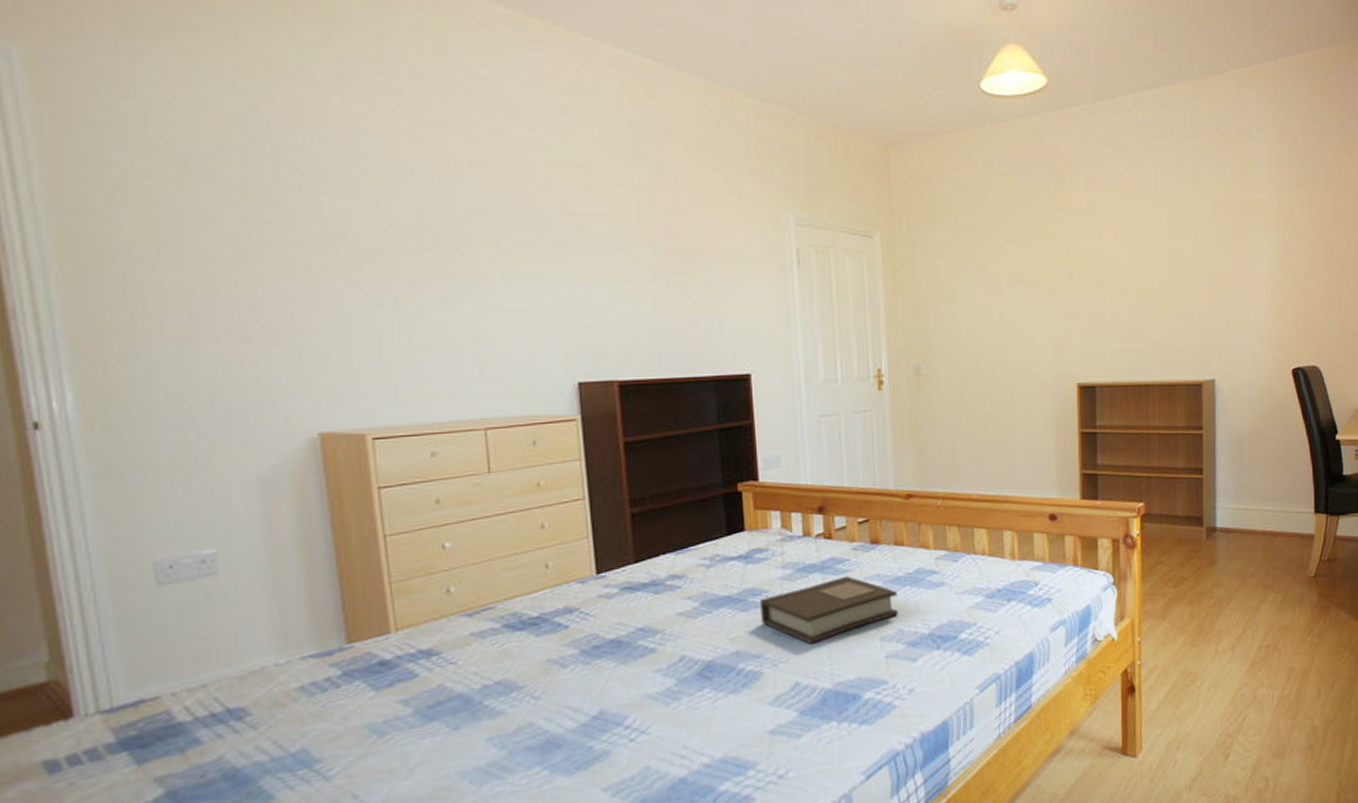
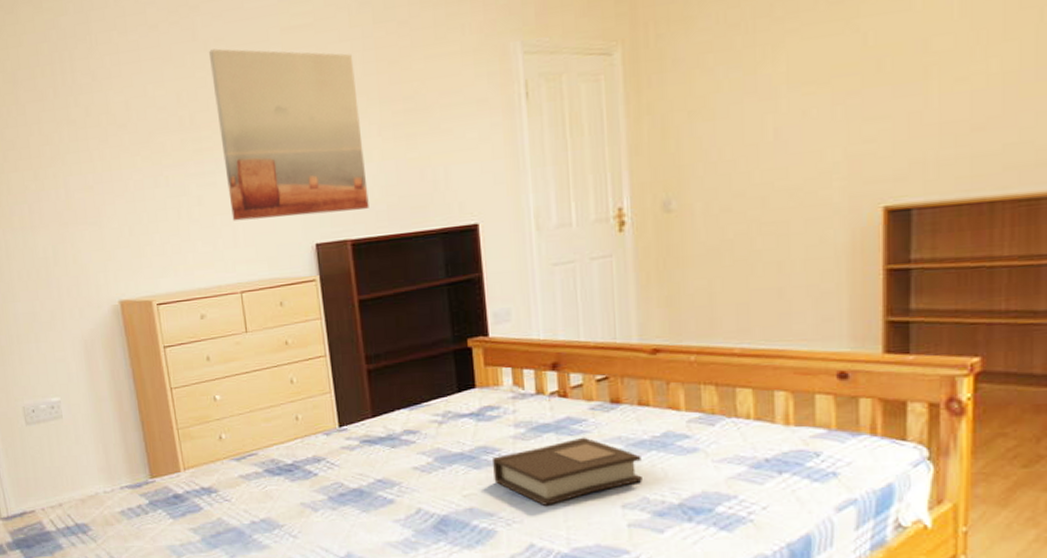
wall art: none [460,171,639,353] -> present [208,48,369,221]

